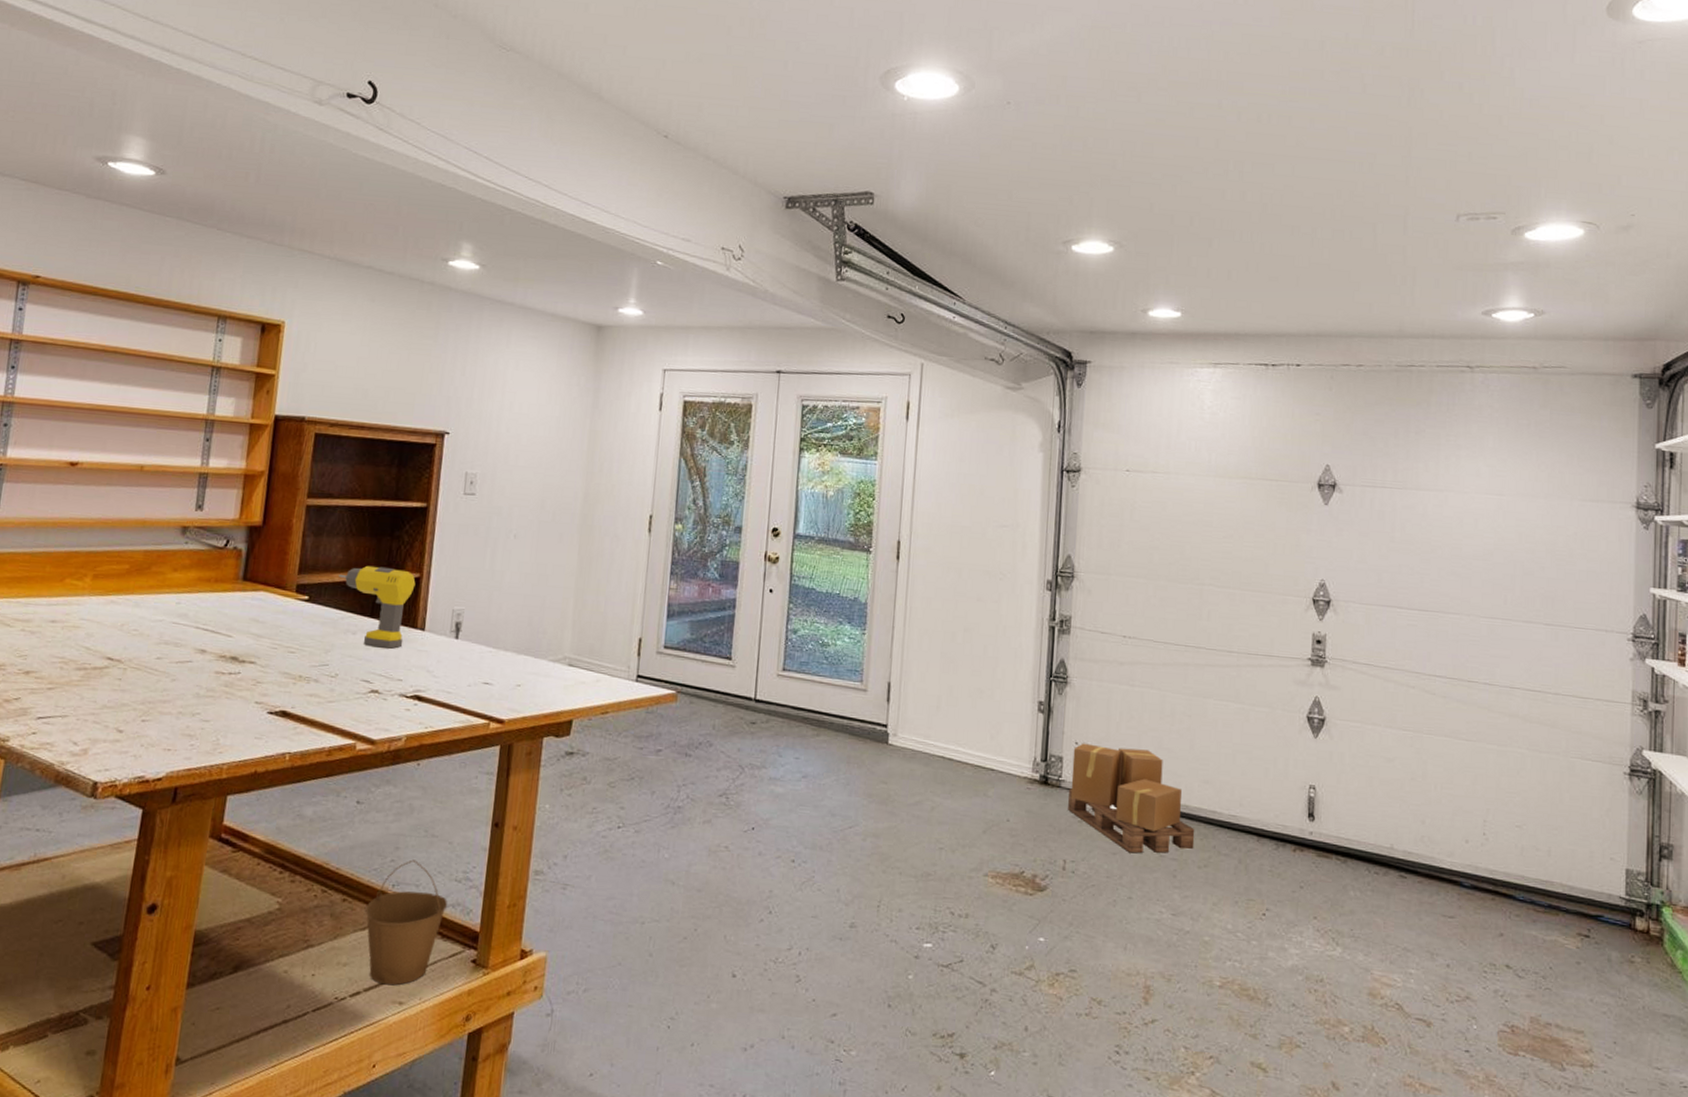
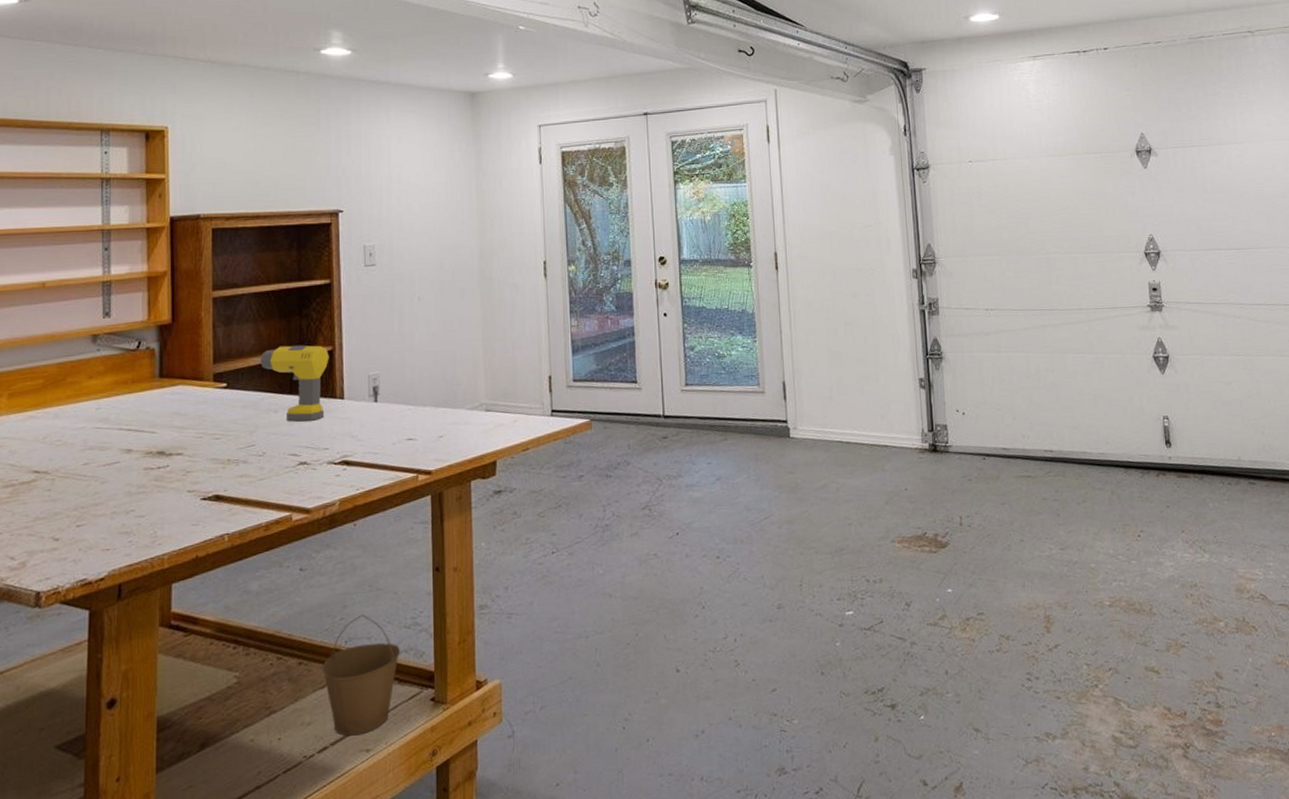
cardboard boxes: present [1068,743,1195,854] -> none [955,407,1072,501]

